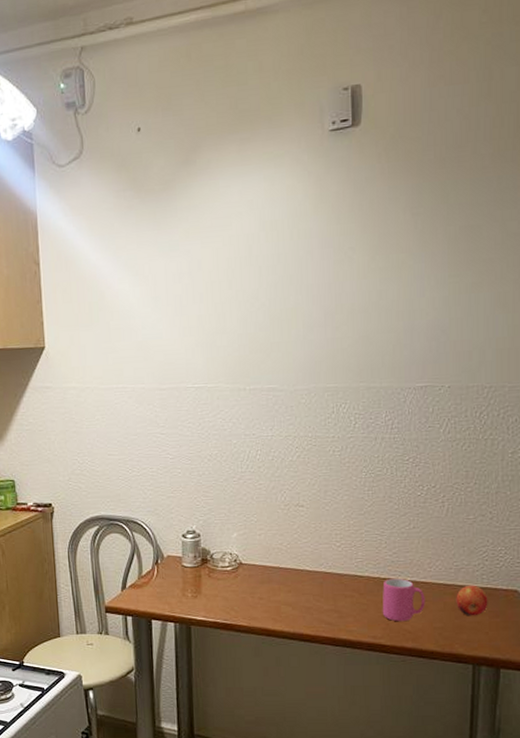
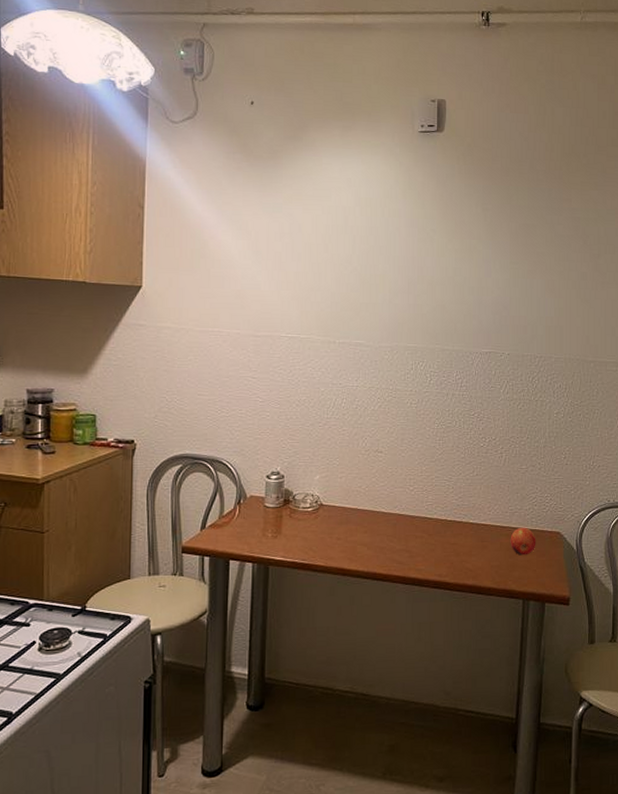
mug: present [382,578,426,622] -> none [447,520,485,561]

